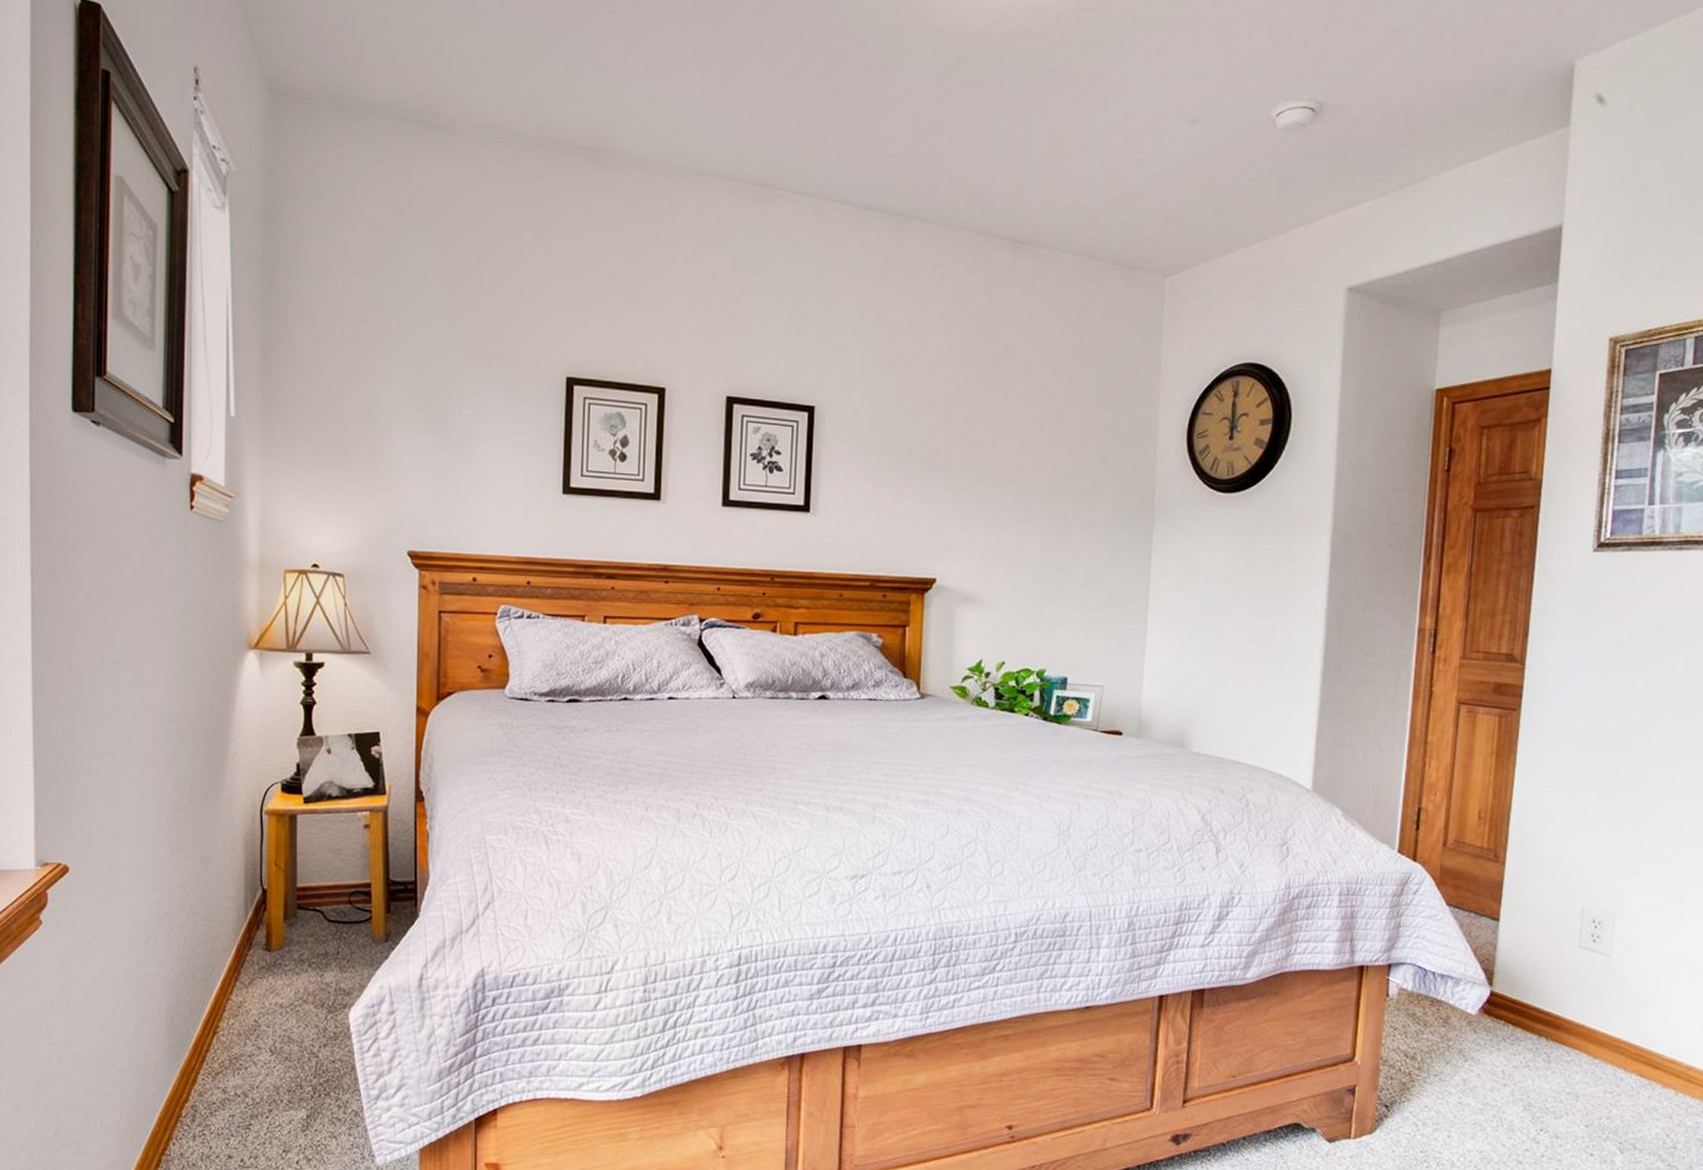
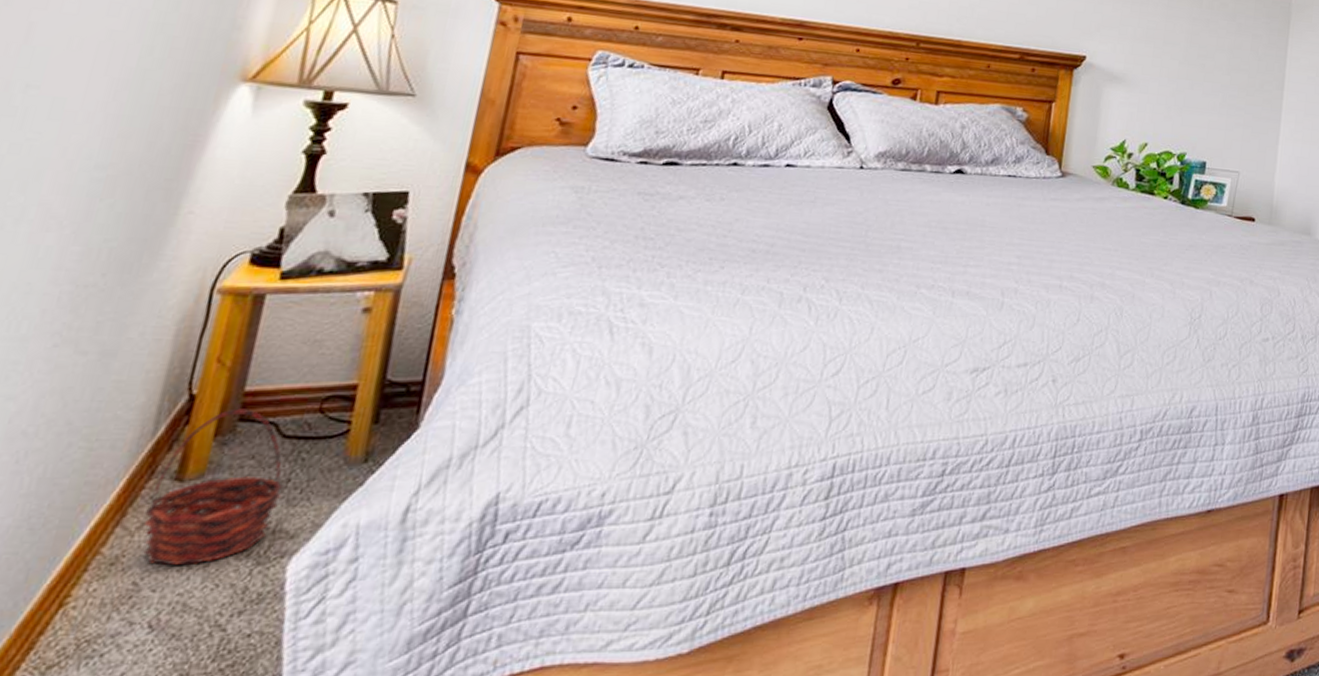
basket: none [251,900,336,1011] -> present [143,408,284,566]

